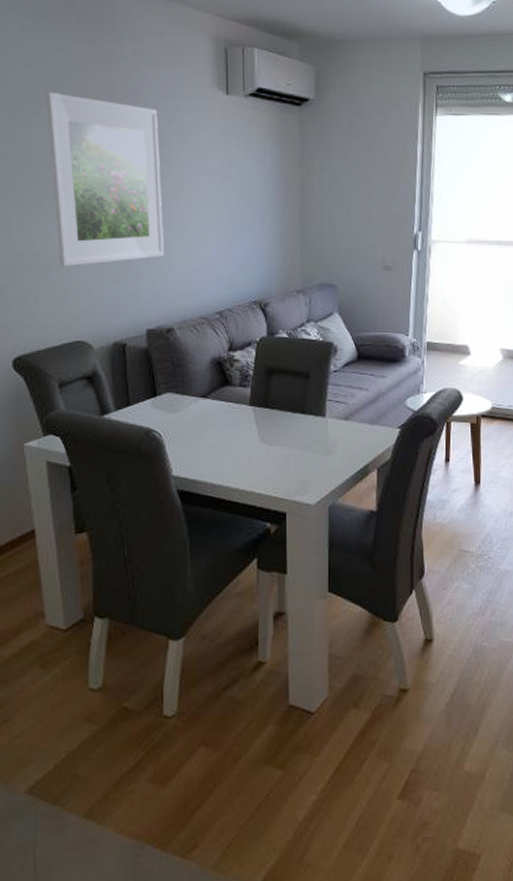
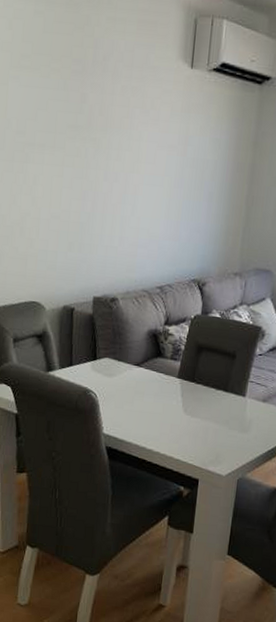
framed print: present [44,91,164,266] -> none [22,55,124,231]

